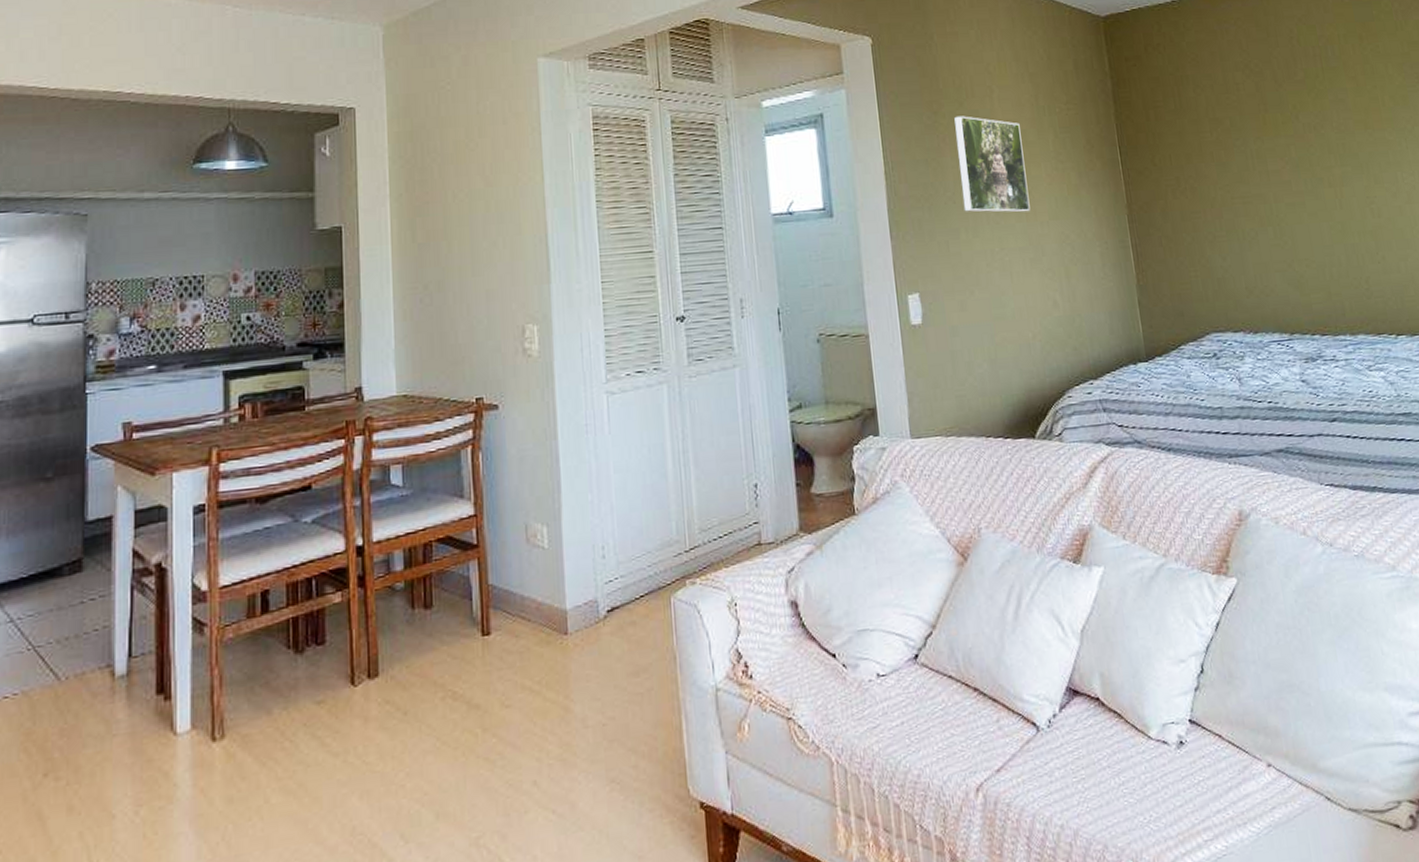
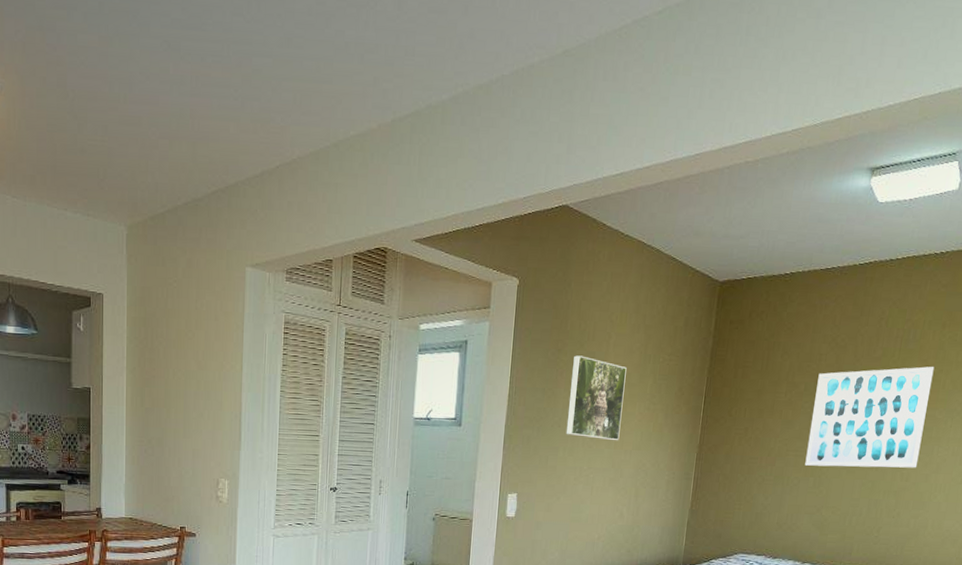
wall art: none [1241,84,1386,213] -> present [805,366,935,468]

